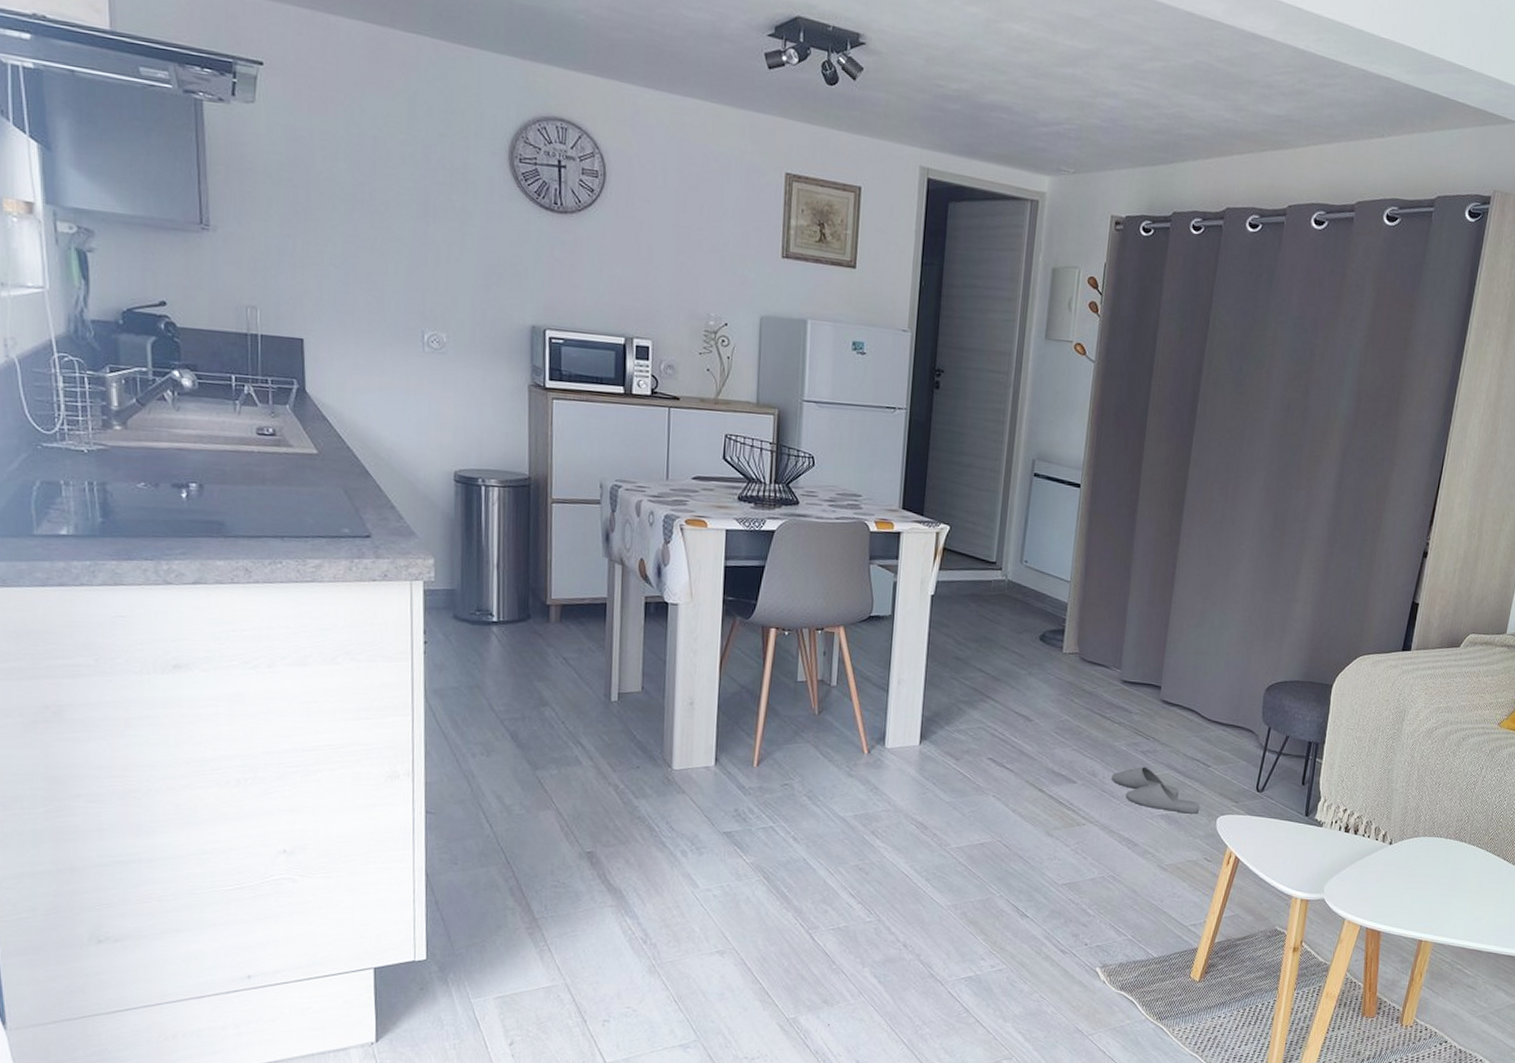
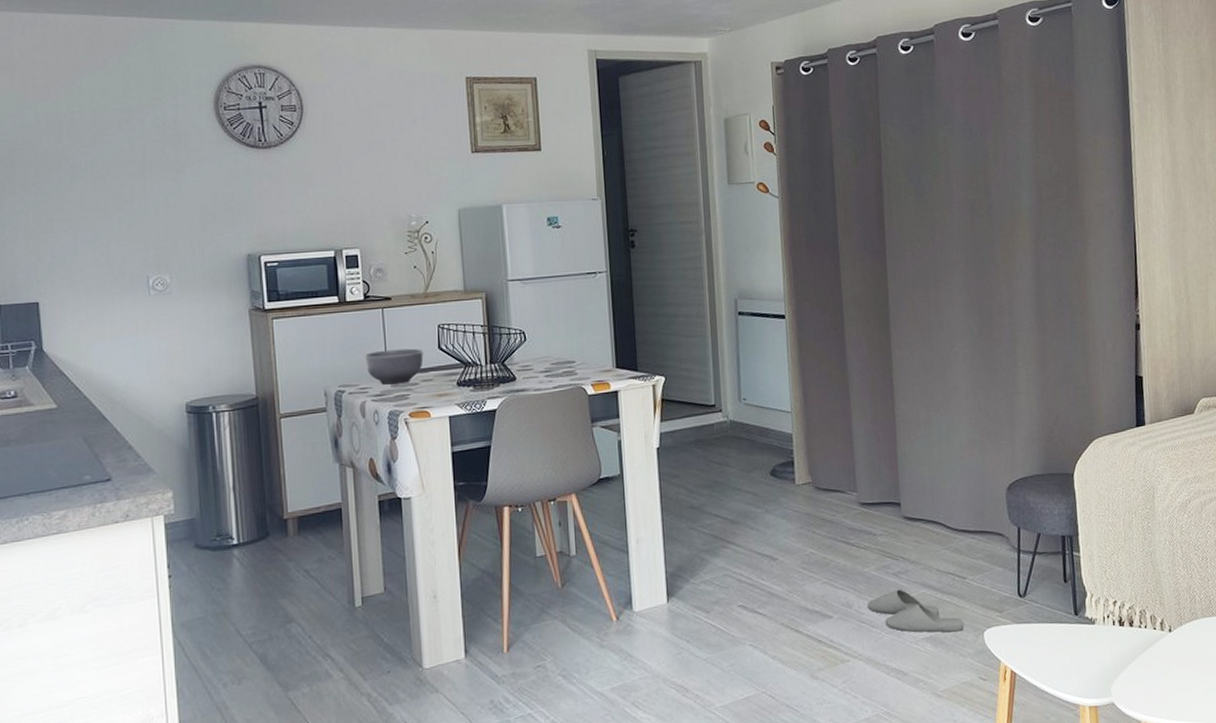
bowl: none [645,450,707,489] -> present [364,348,424,385]

